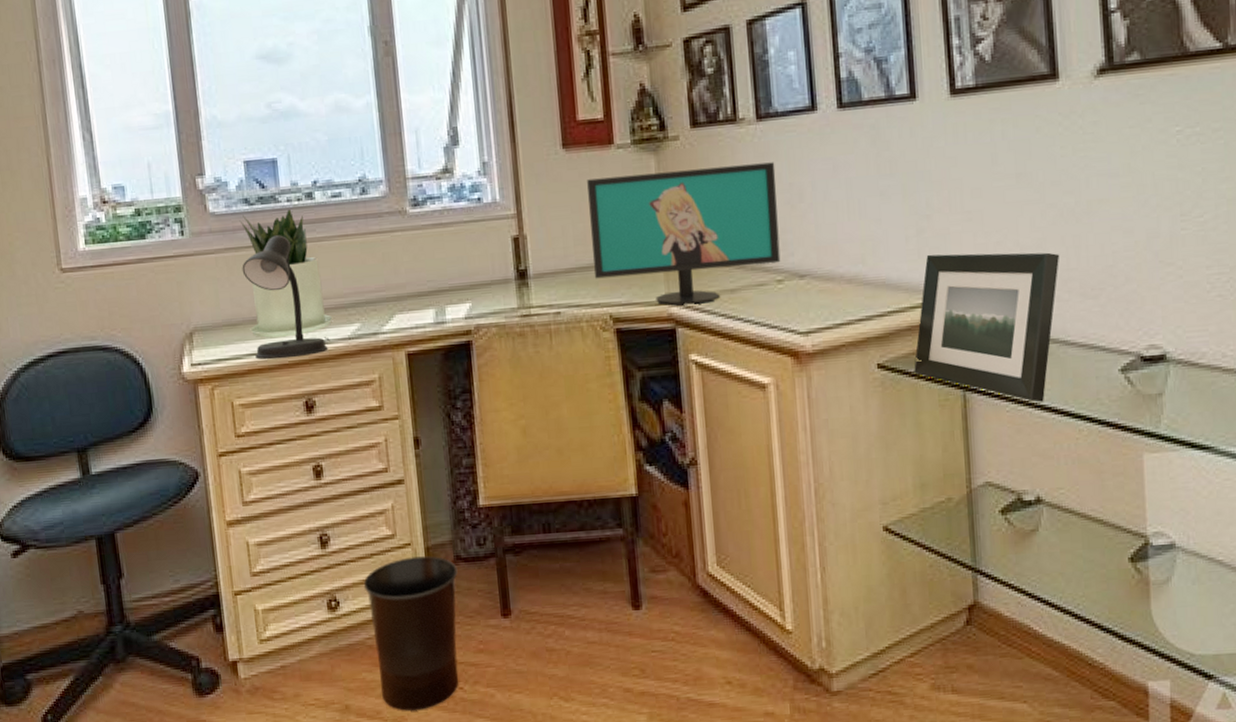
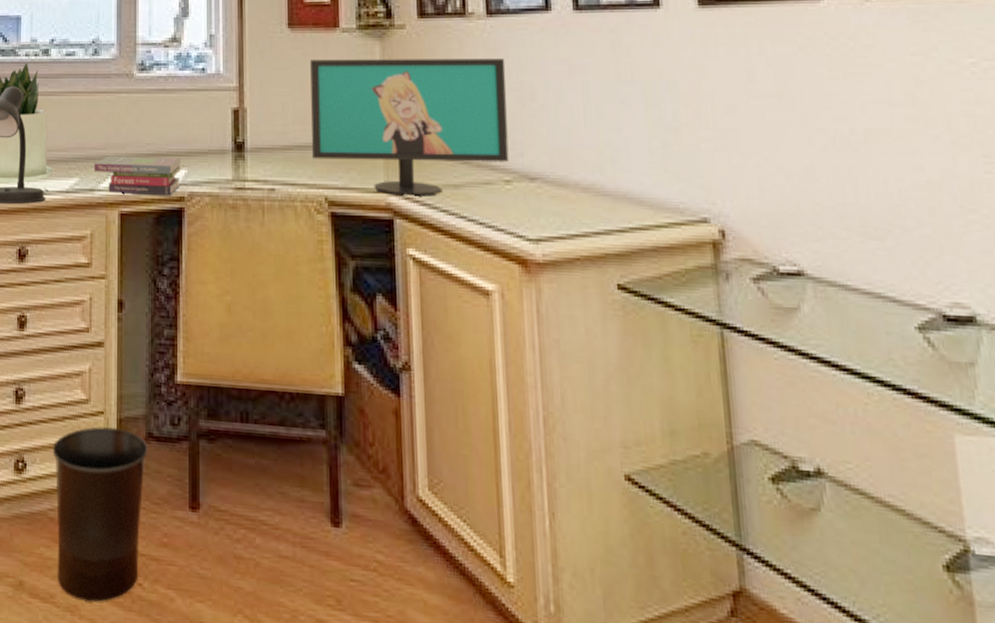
books: none [374,292,465,335] -> present [93,155,181,196]
picture frame: present [914,252,1060,402] -> none [660,170,834,354]

